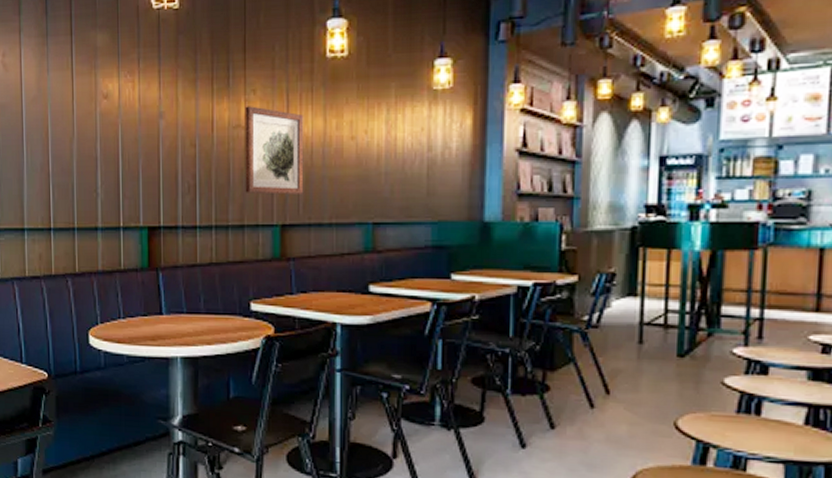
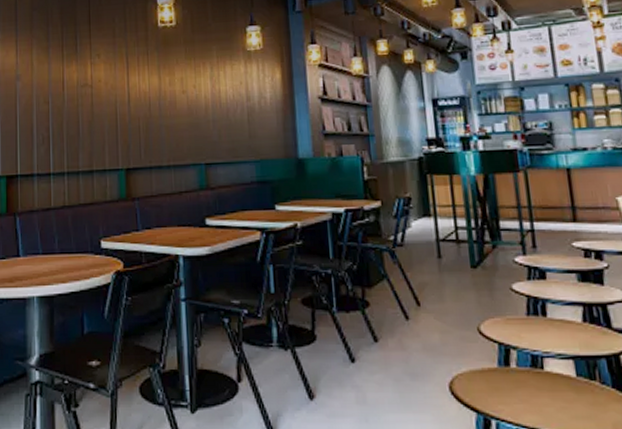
wall art: present [245,106,304,195] -> none [91,68,144,143]

